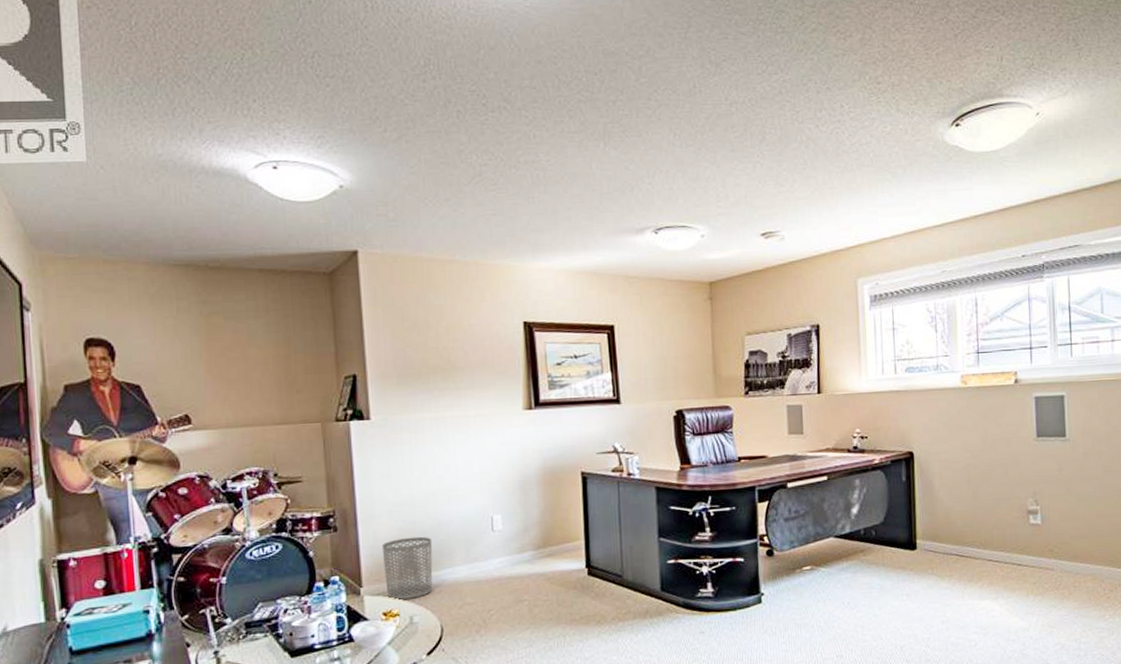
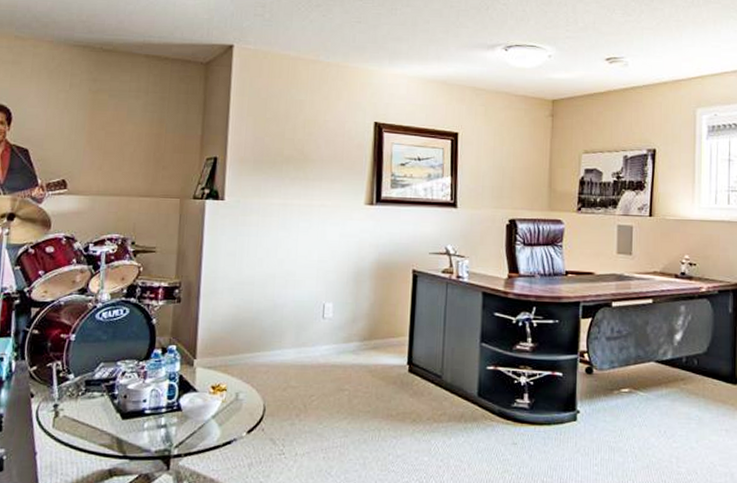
waste bin: present [381,536,433,600] -> none [218,315,265,376]

